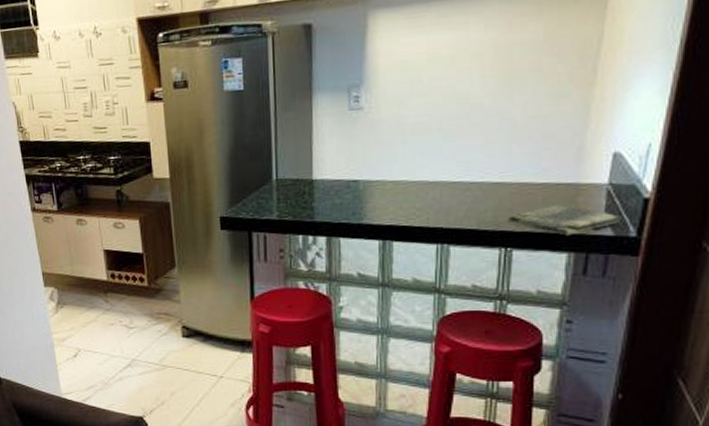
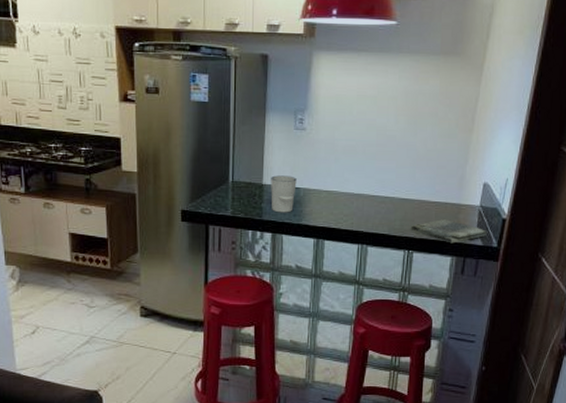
cup: none [322,166,354,212] -> present [271,175,297,213]

